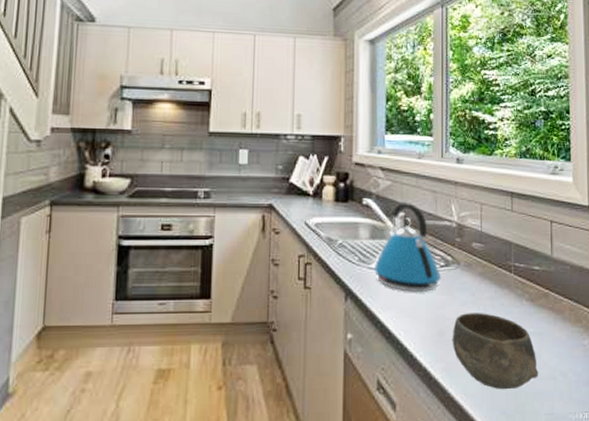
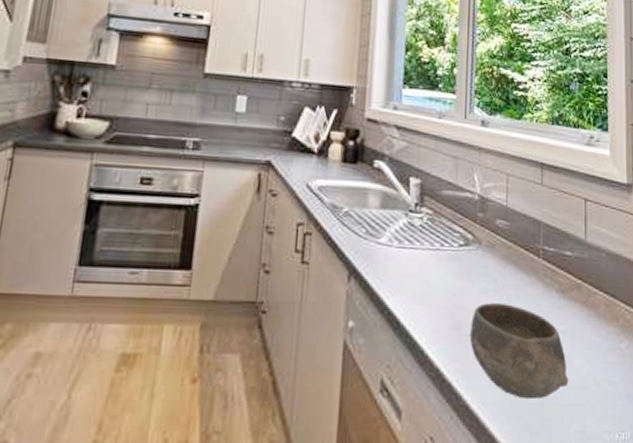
kettle: present [373,202,442,293] -> none [382,167,460,276]

